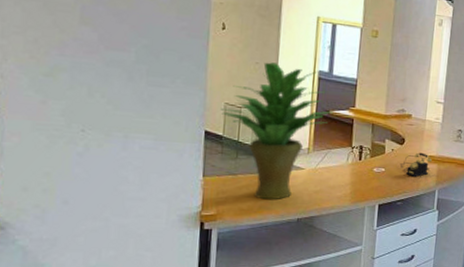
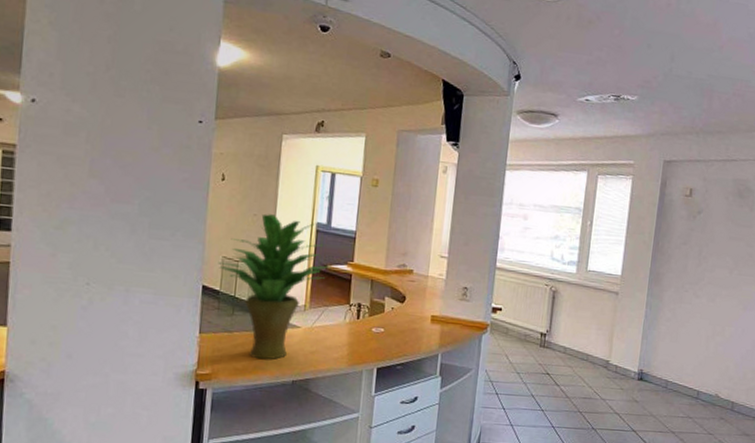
telephone: present [399,152,432,178] -> none [400,311,435,340]

